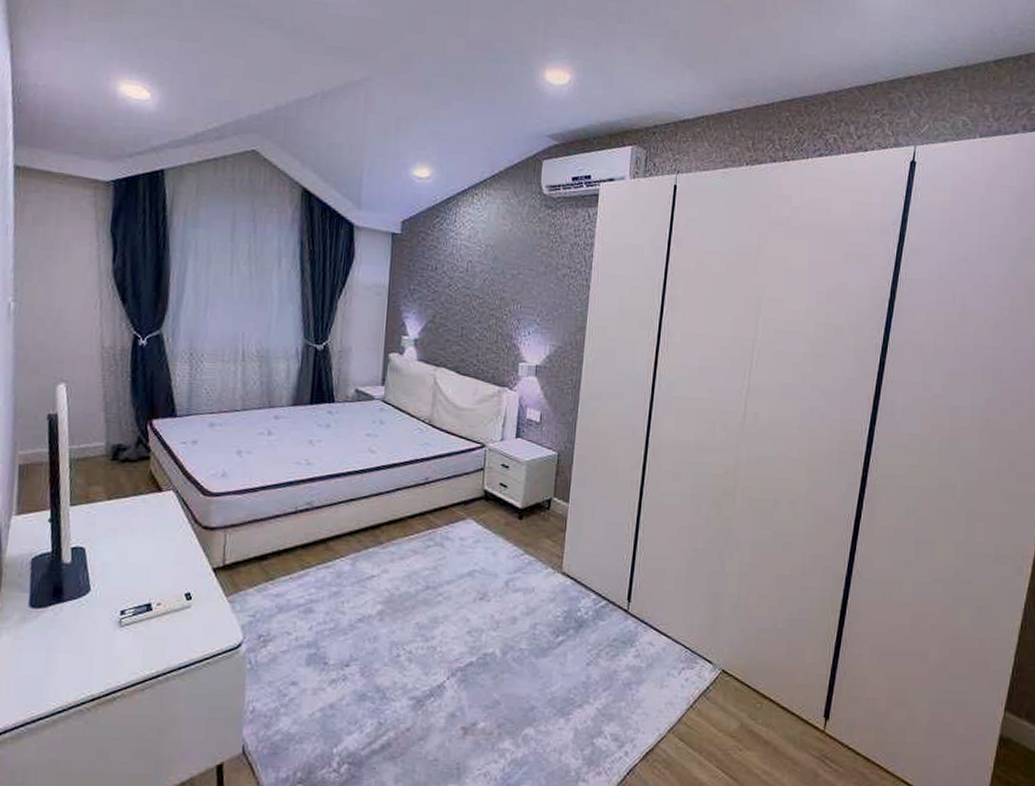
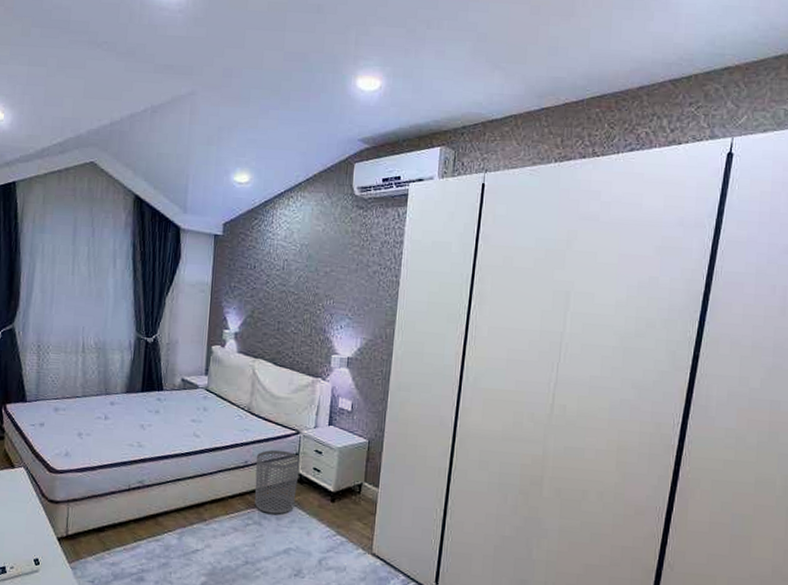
waste bin: none [436,464,486,534] -> present [255,449,300,514]

